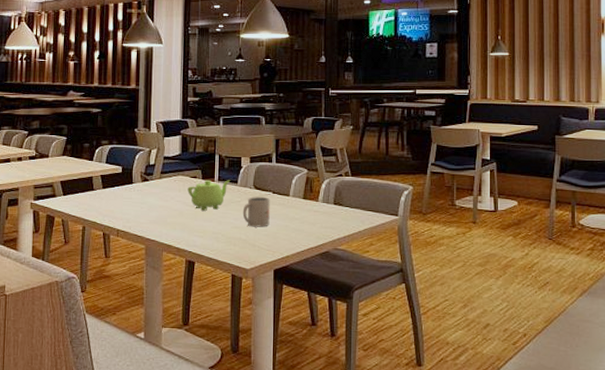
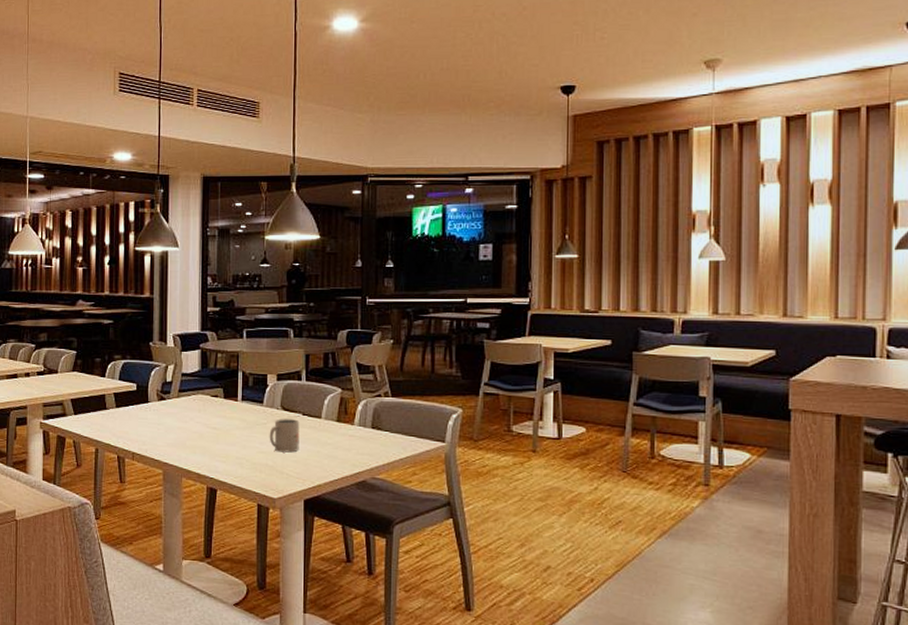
teapot: present [187,179,231,211] -> none [208,399,256,433]

